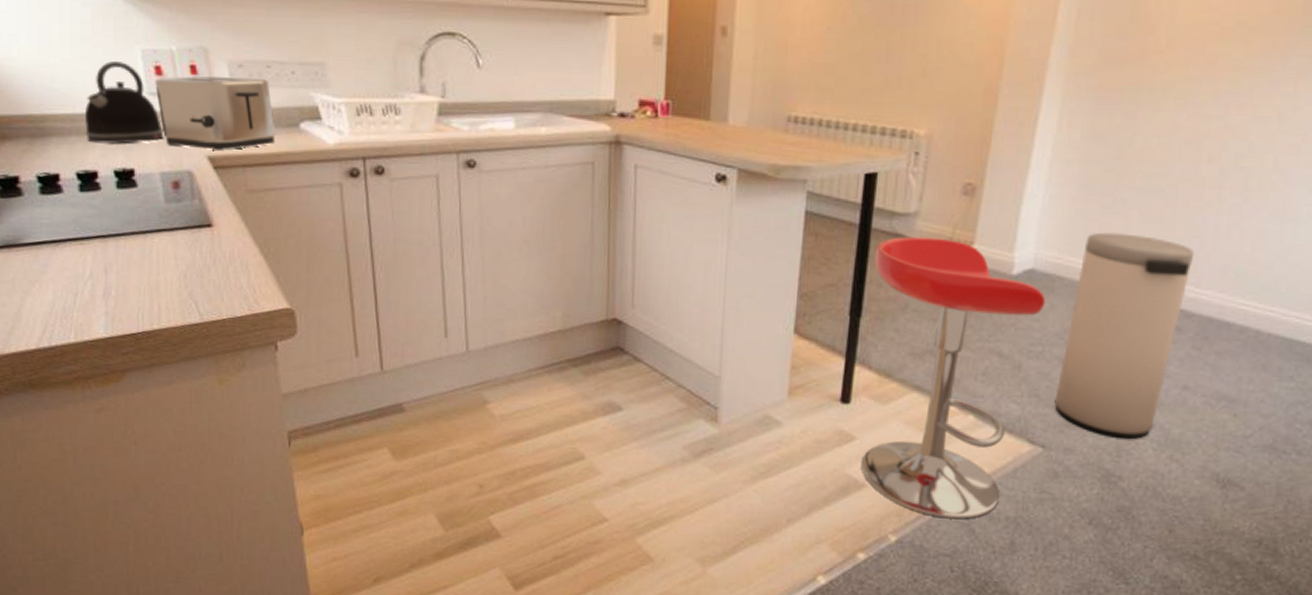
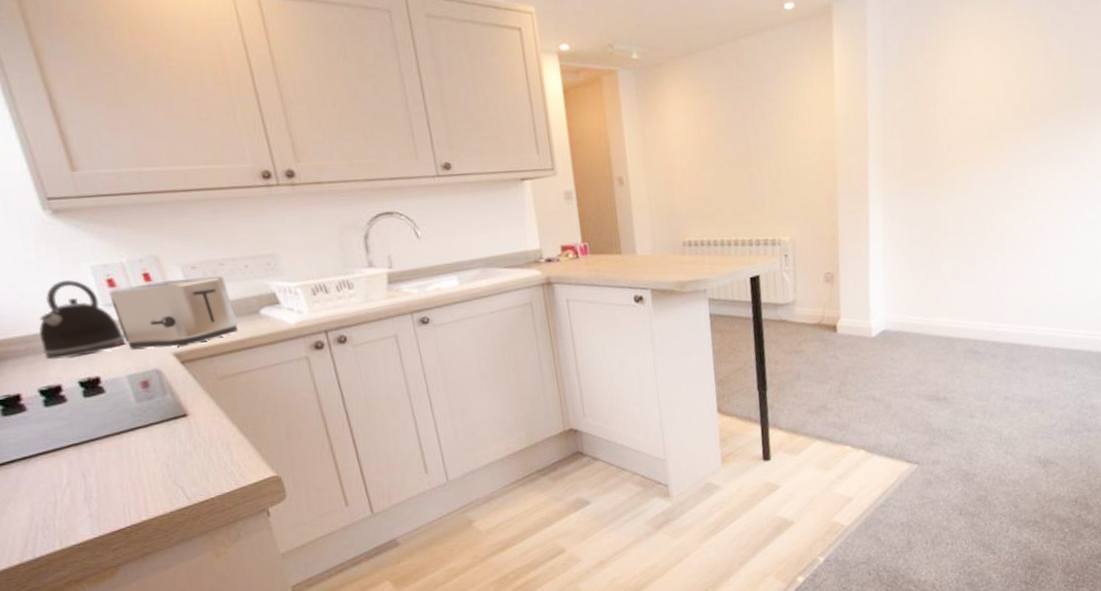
bar stool: present [862,236,1046,520] -> none [768,317,899,535]
pedal bin: present [1054,232,1194,439] -> none [918,291,994,446]

